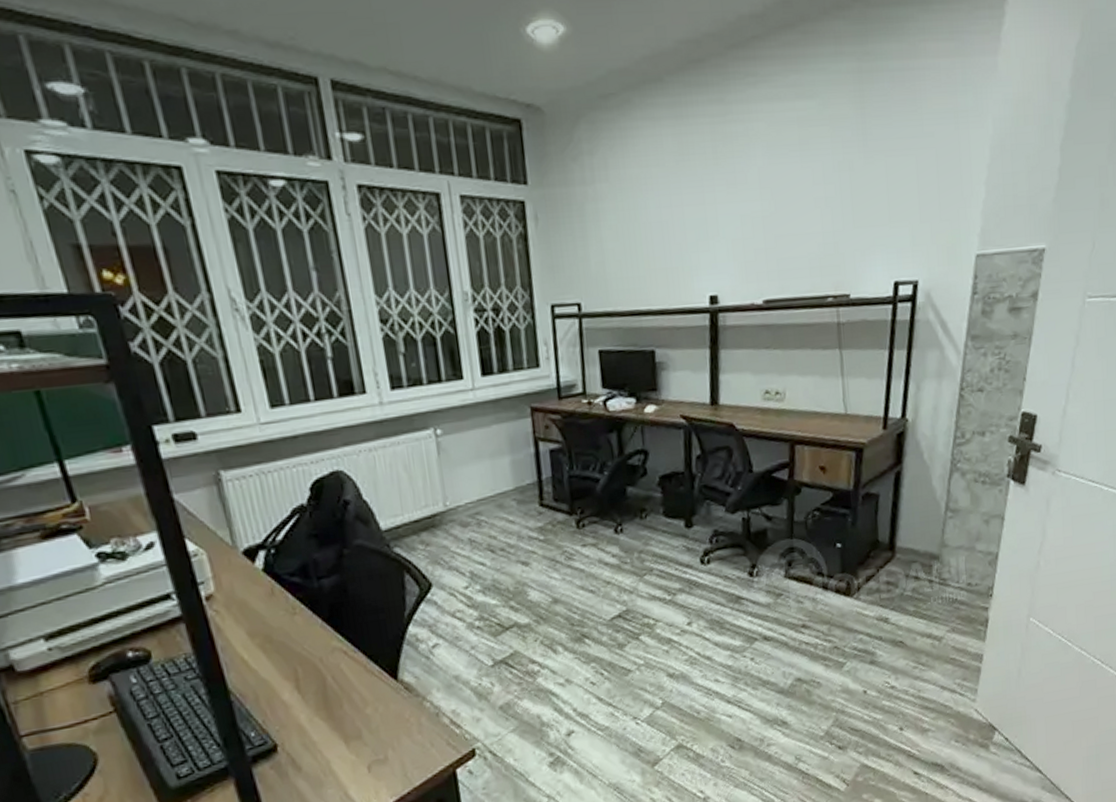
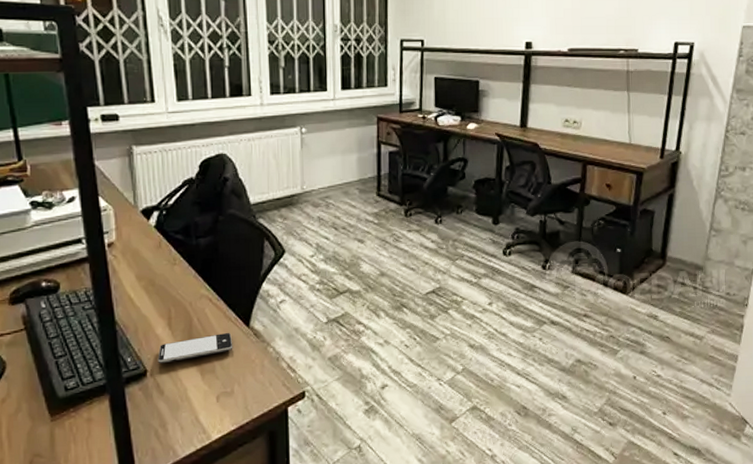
smartphone: none [288,689,381,735] -> present [158,332,233,364]

